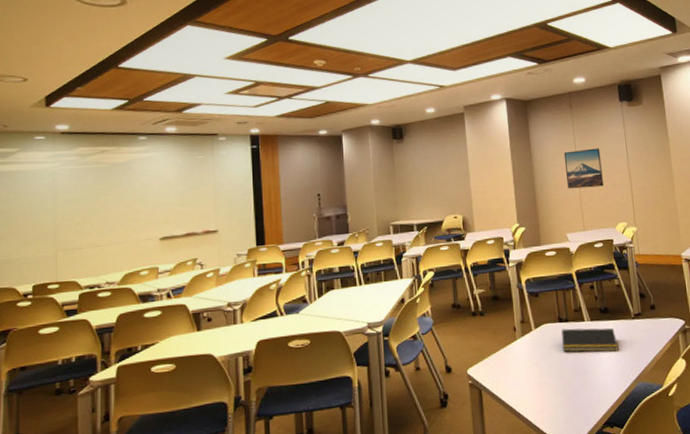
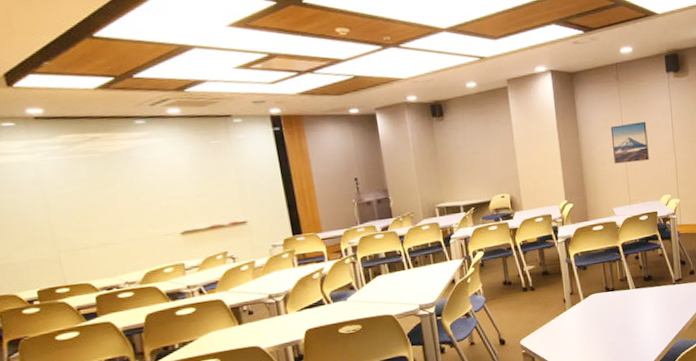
notepad: present [561,328,619,352] -> none [608,294,661,318]

